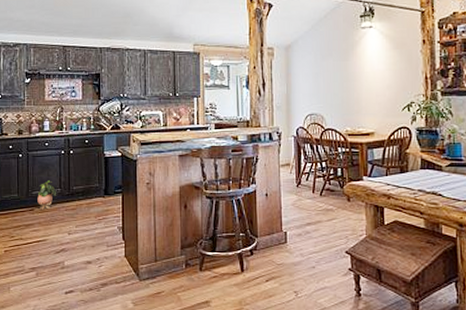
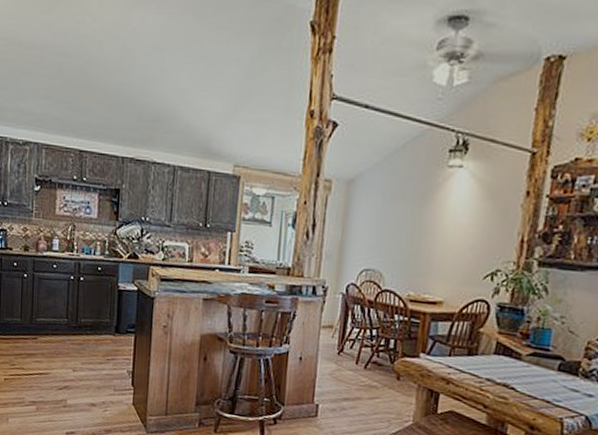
potted plant: present [37,180,57,210] -> none [41,308,63,340]

